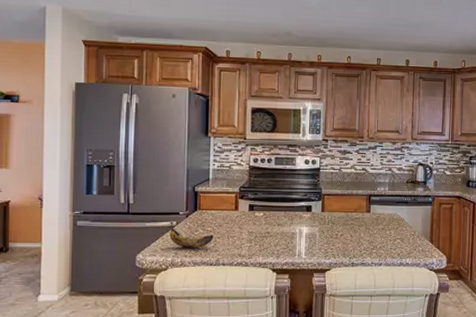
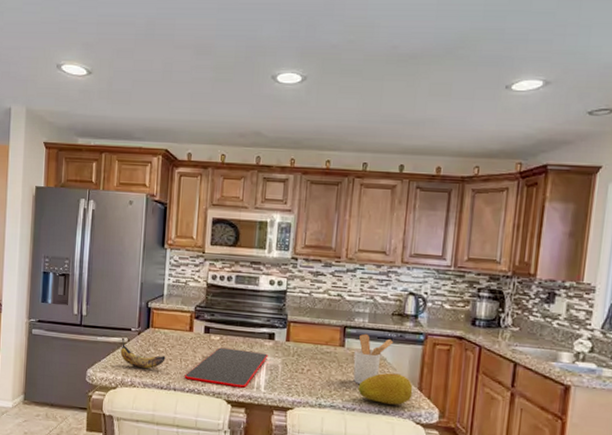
cutting board: none [232,222,306,257] -> present [184,347,268,389]
utensil holder: none [378,200,409,242] -> present [353,333,394,384]
fruit: none [383,231,426,257] -> present [358,372,413,405]

